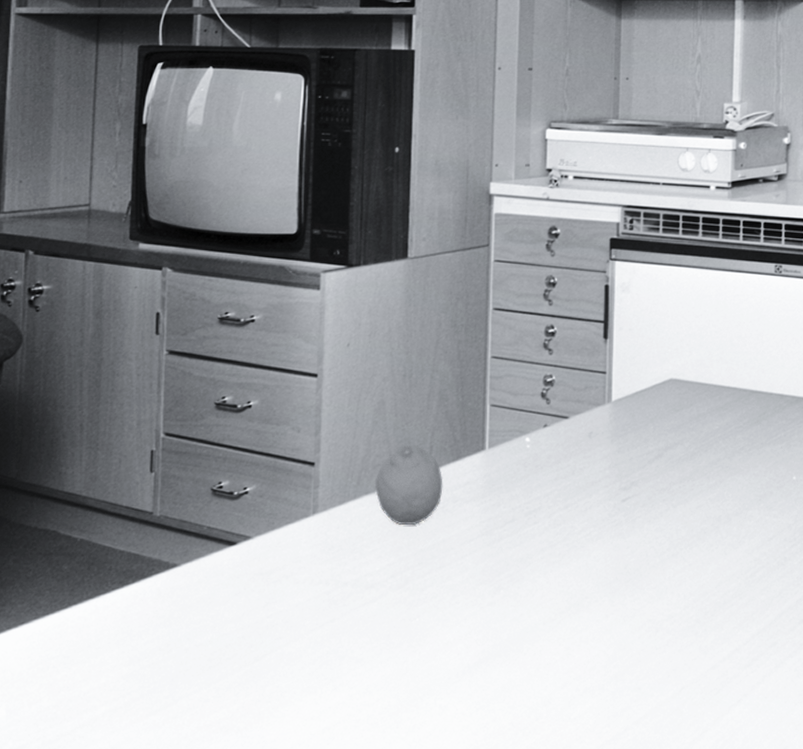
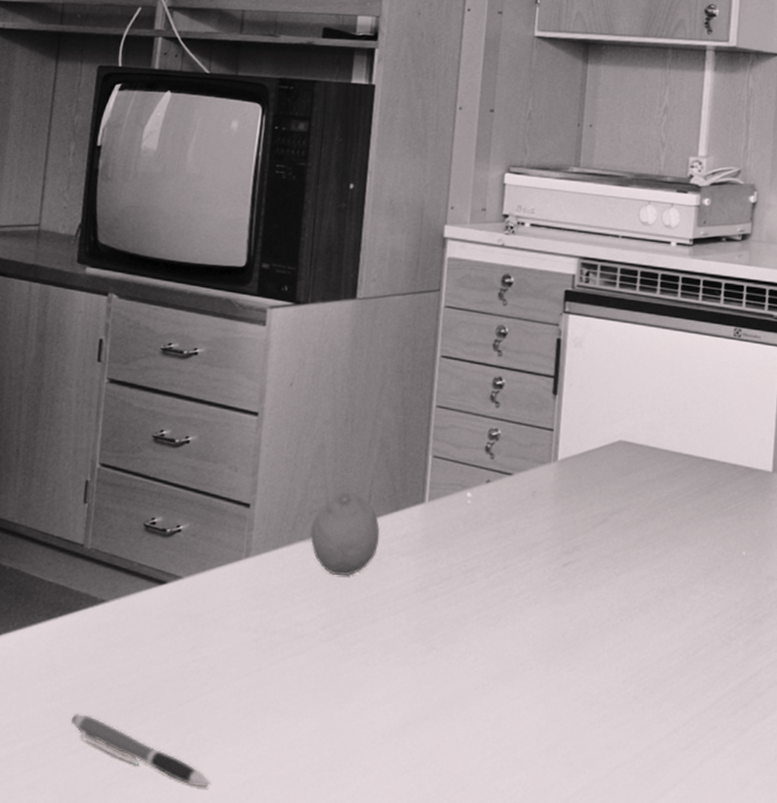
pen: none [150,675,291,737] -> present [71,714,210,787]

